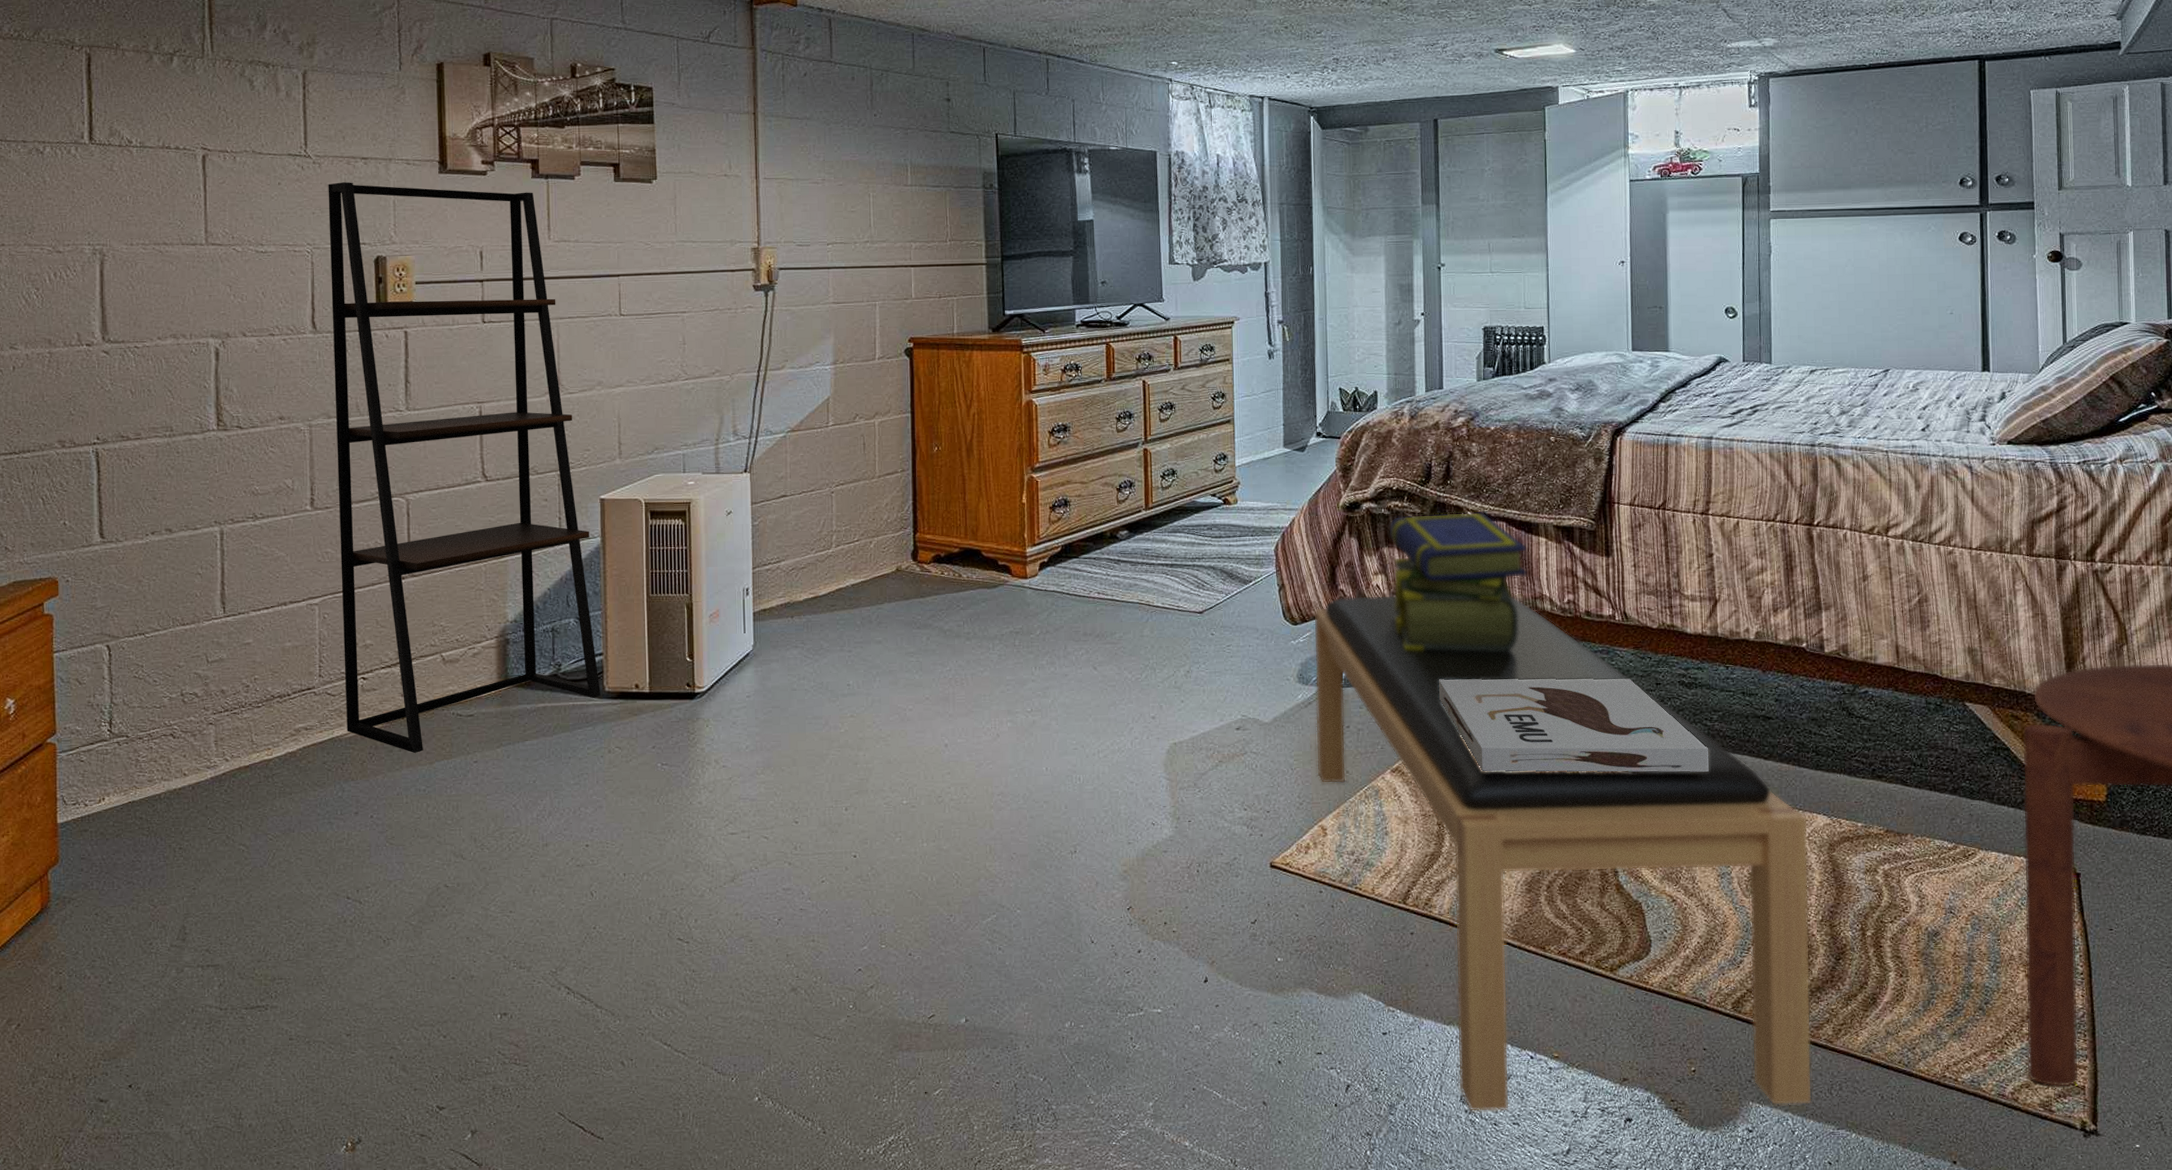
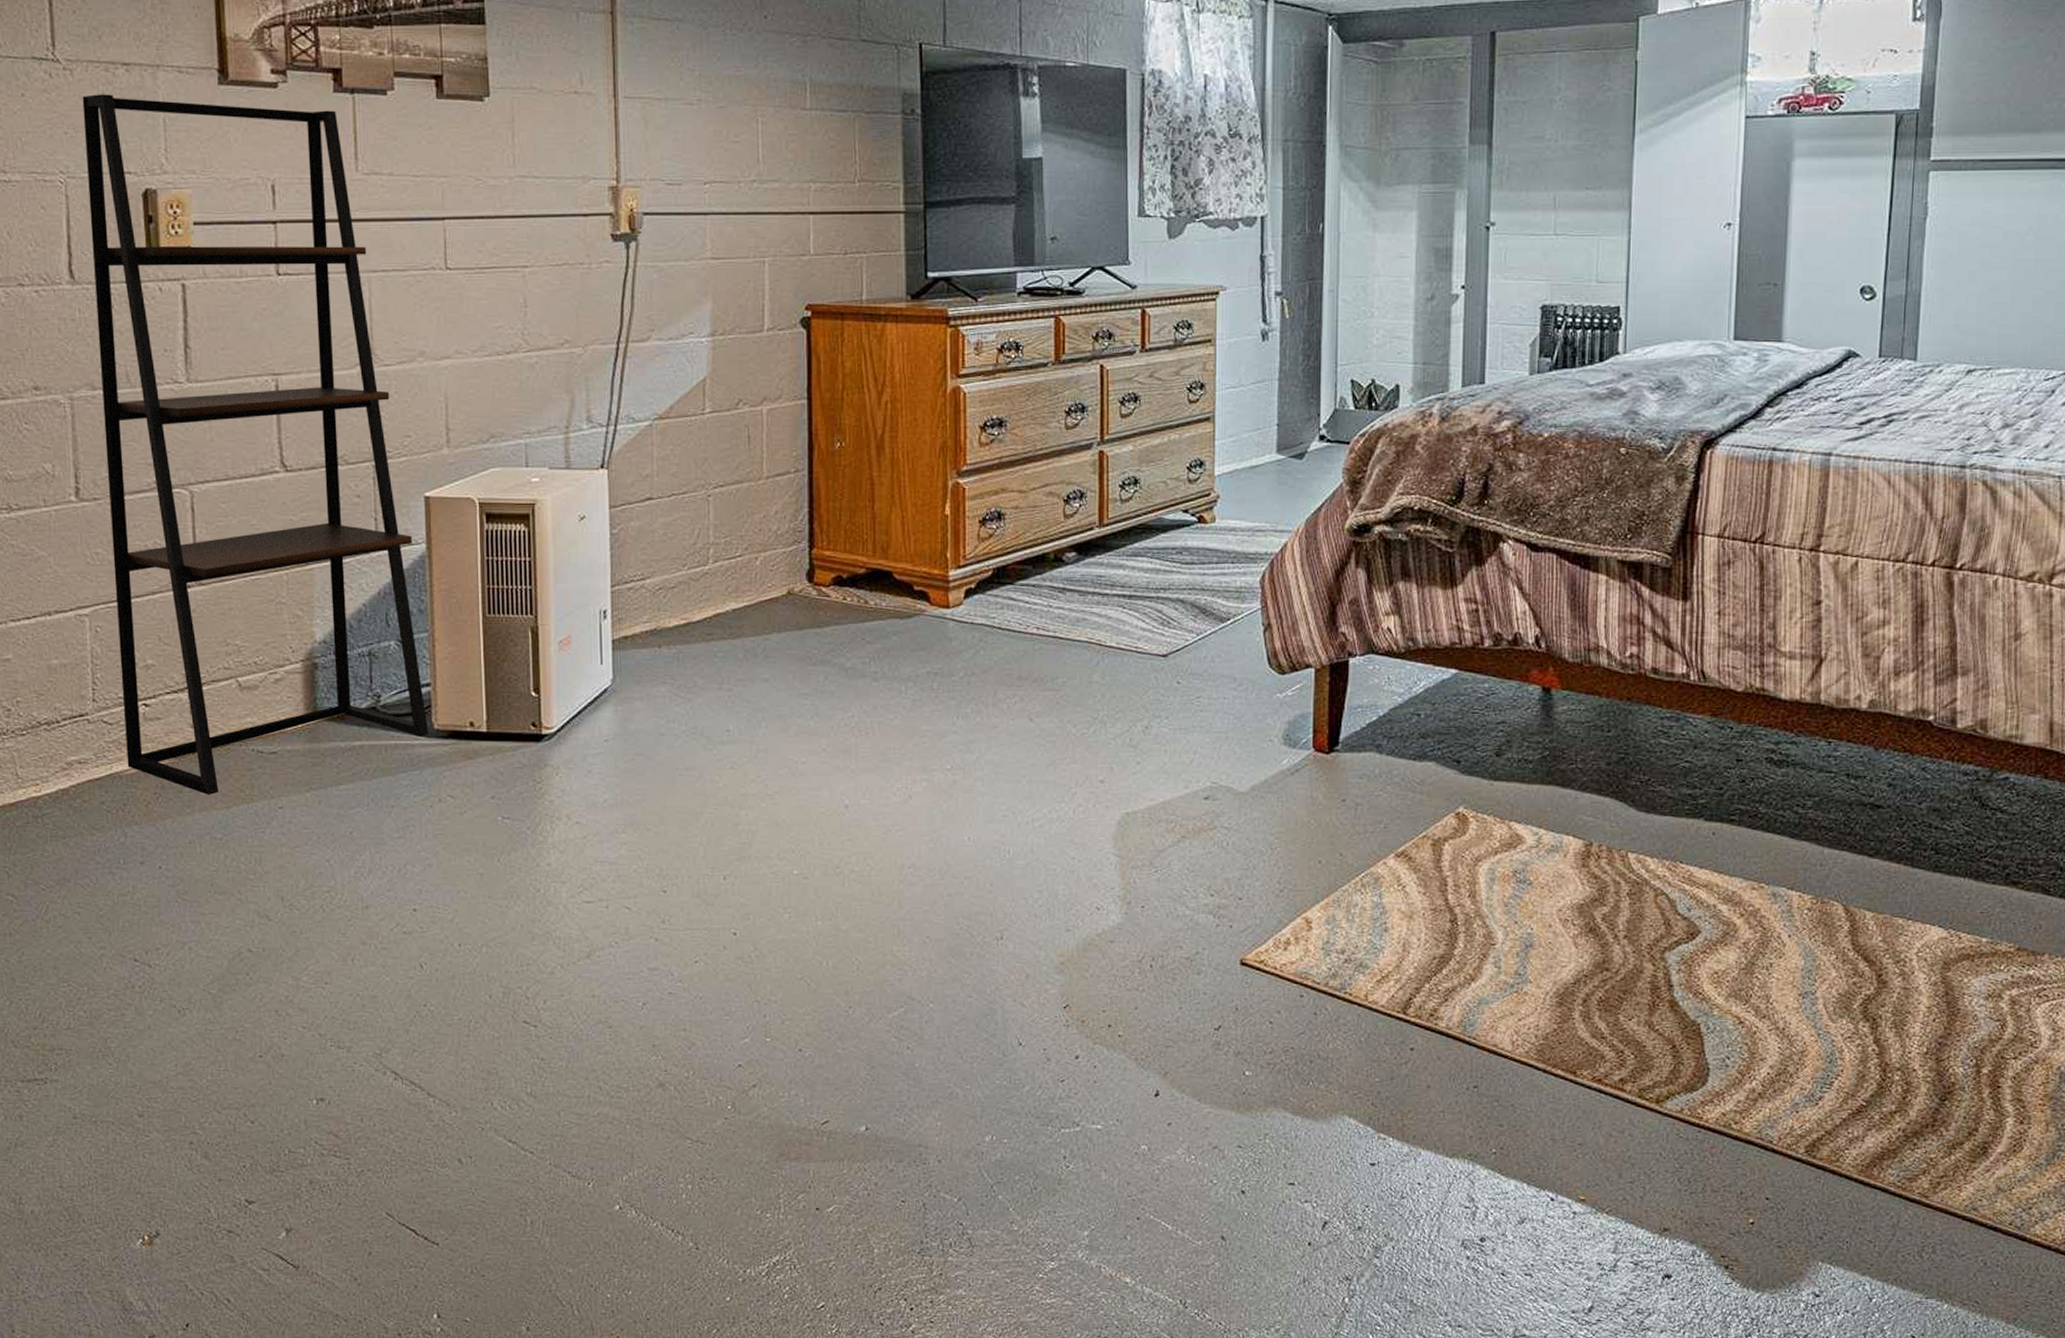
bench: present [1313,594,1813,1112] -> none [1302,640,1919,1268]
stack of books: present [1388,511,1527,651] -> none [1406,540,1580,714]
decorative box: present [1438,678,1710,772] -> none [1459,746,1799,869]

